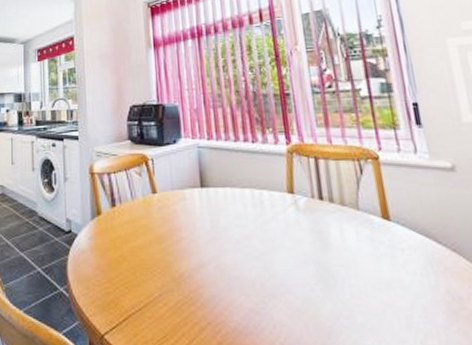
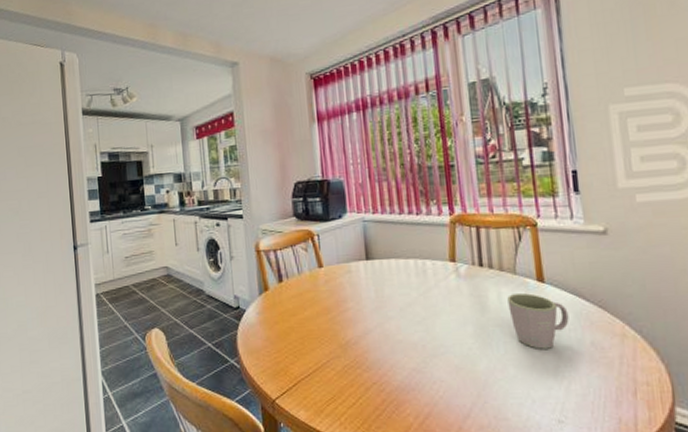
mug: none [350,232,421,295] -> present [507,293,569,349]

